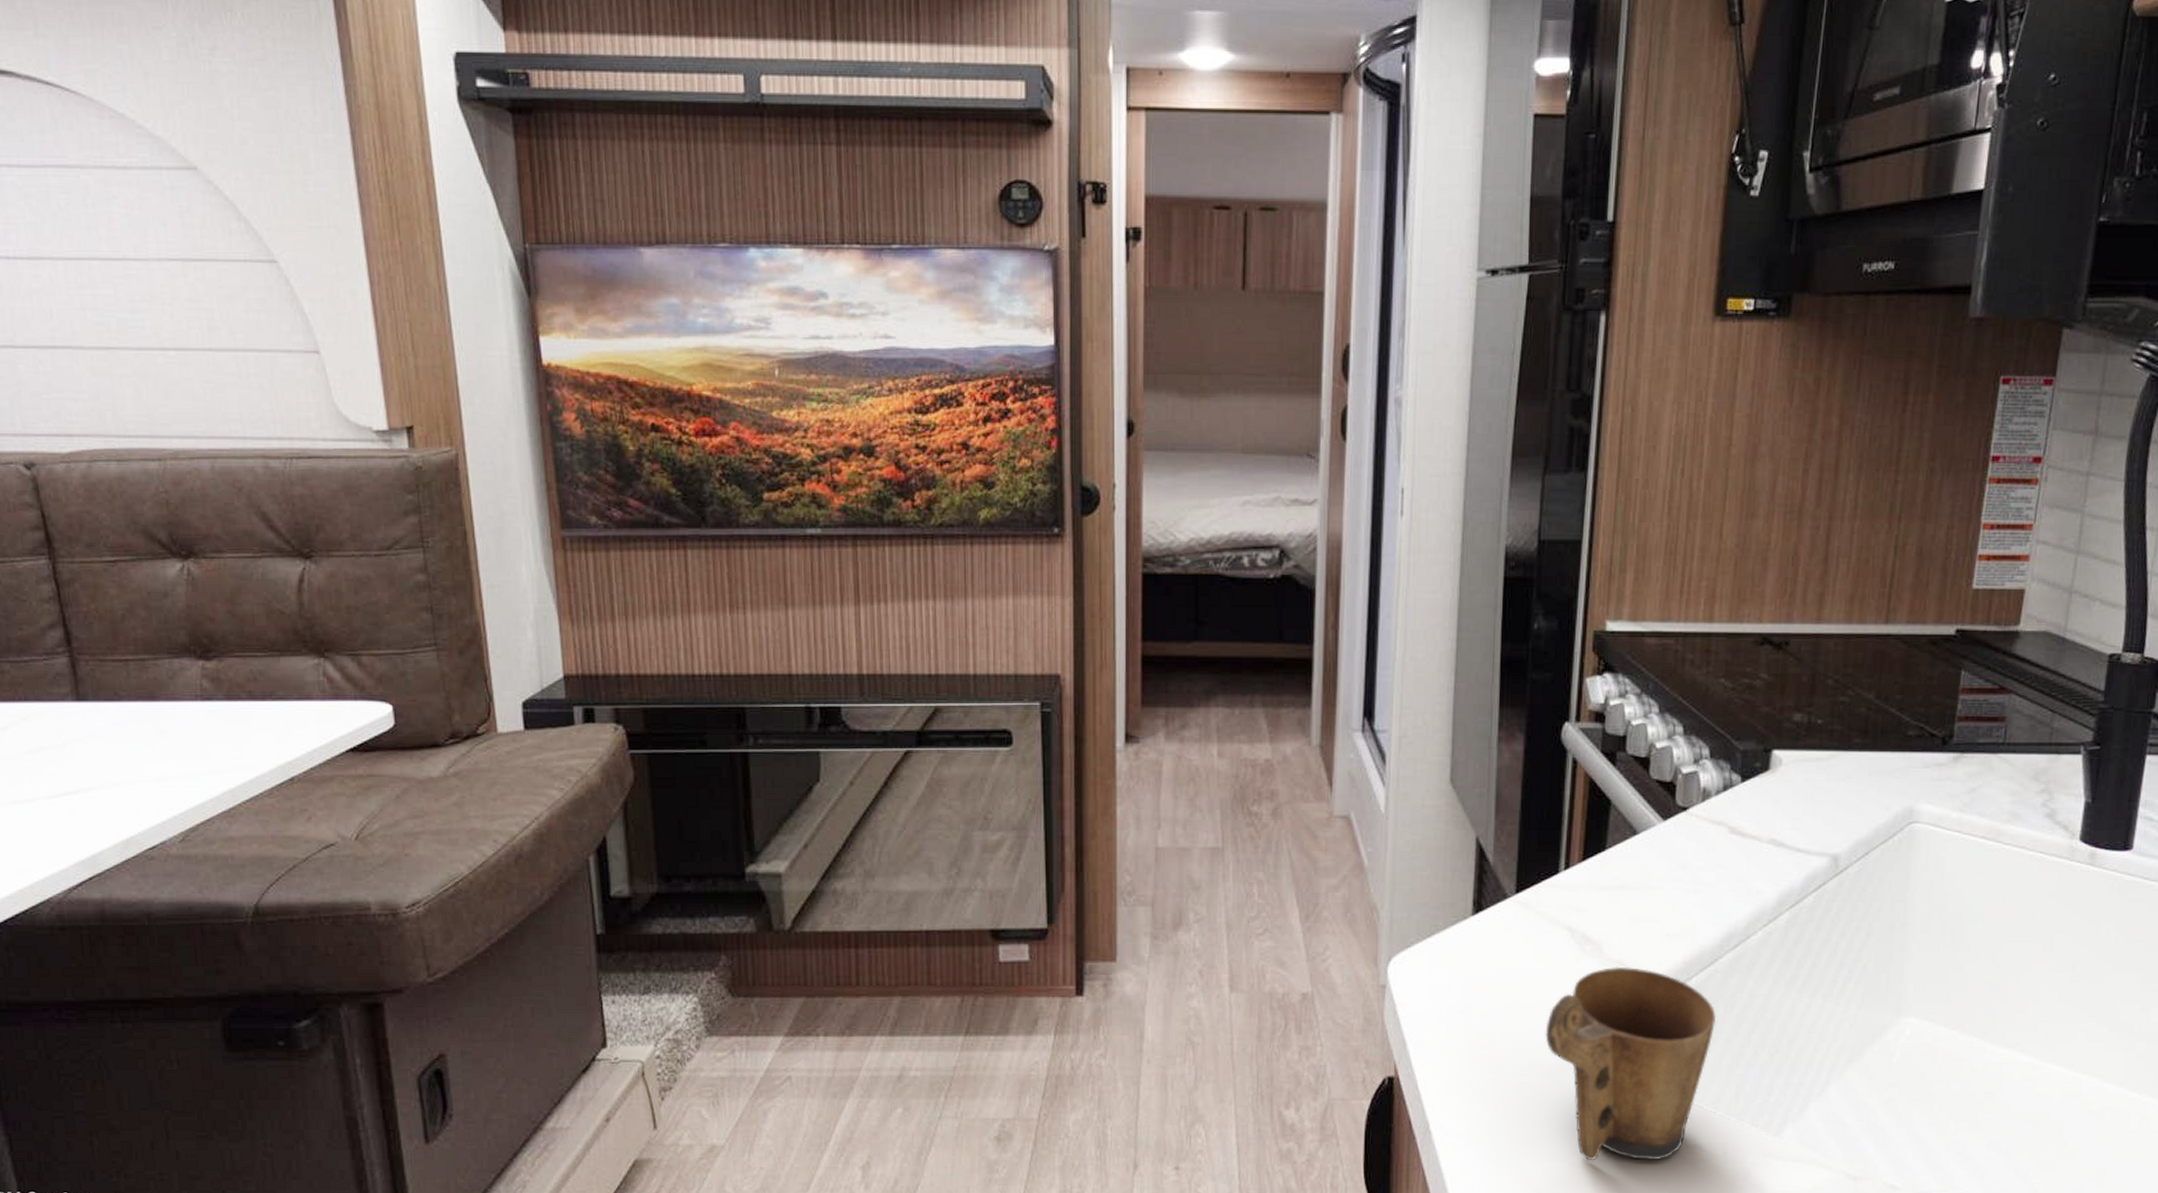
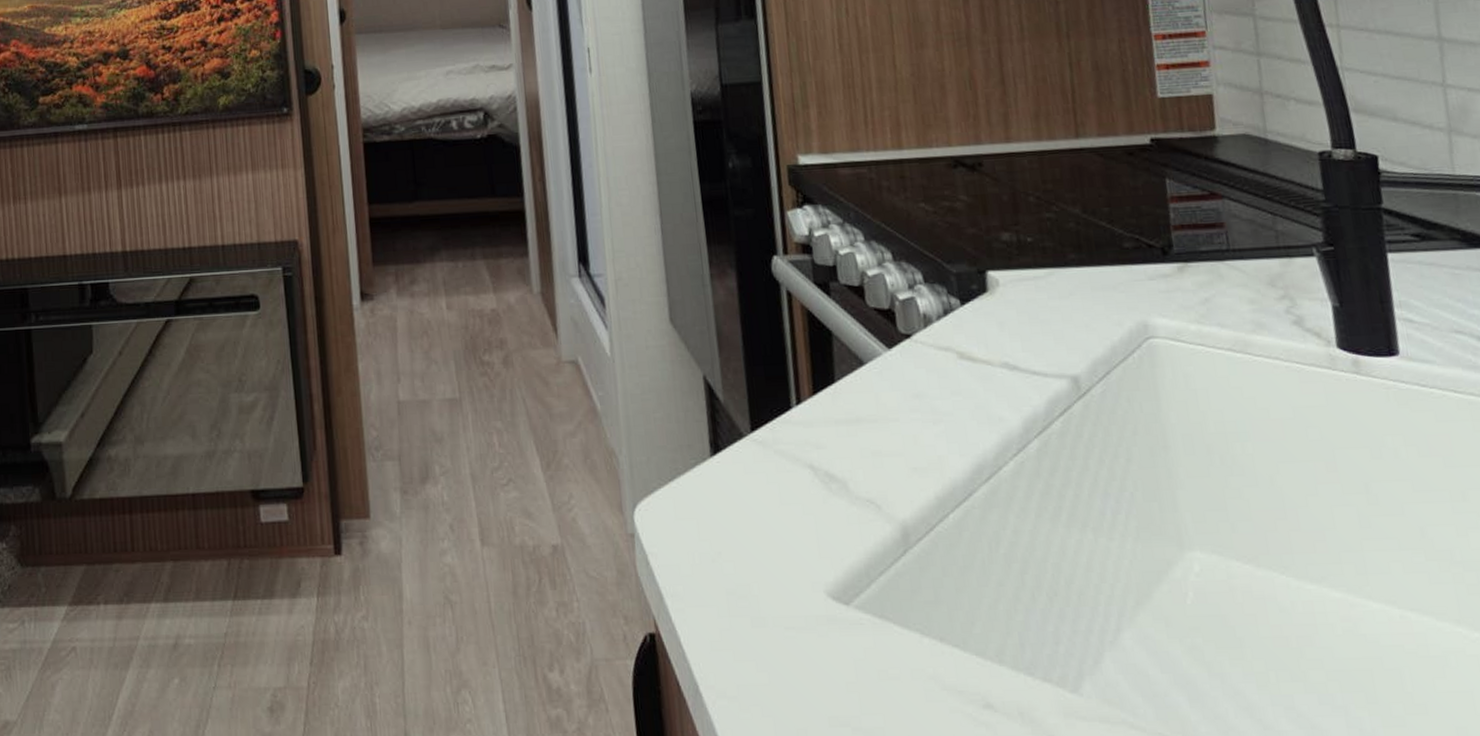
mug: present [1545,966,1717,1161] -> none [803,505,984,724]

